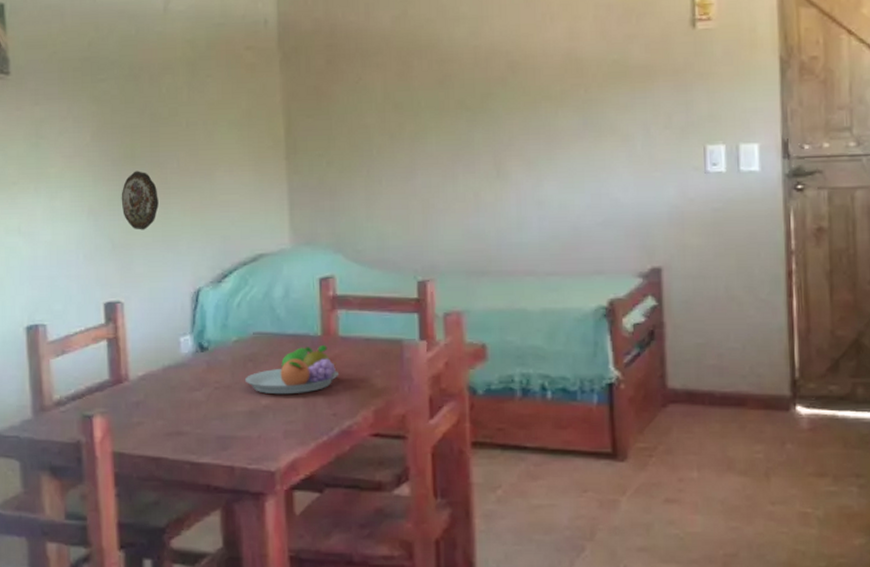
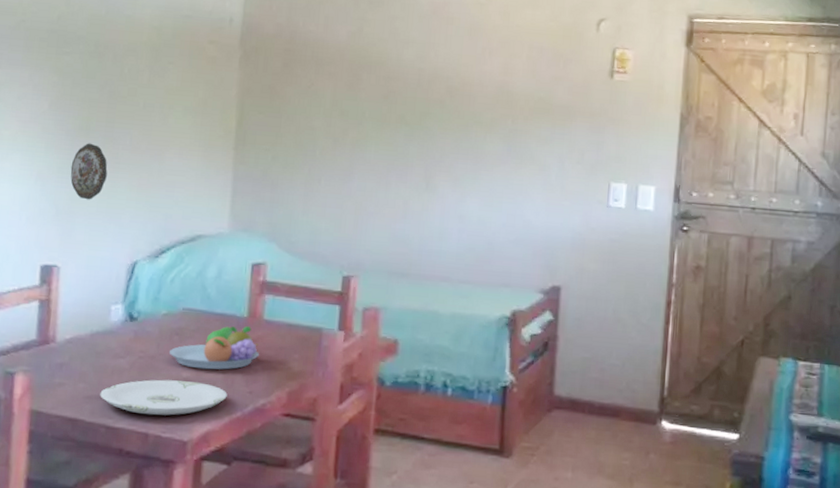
plate: none [180,409,311,447] -> present [100,379,227,416]

